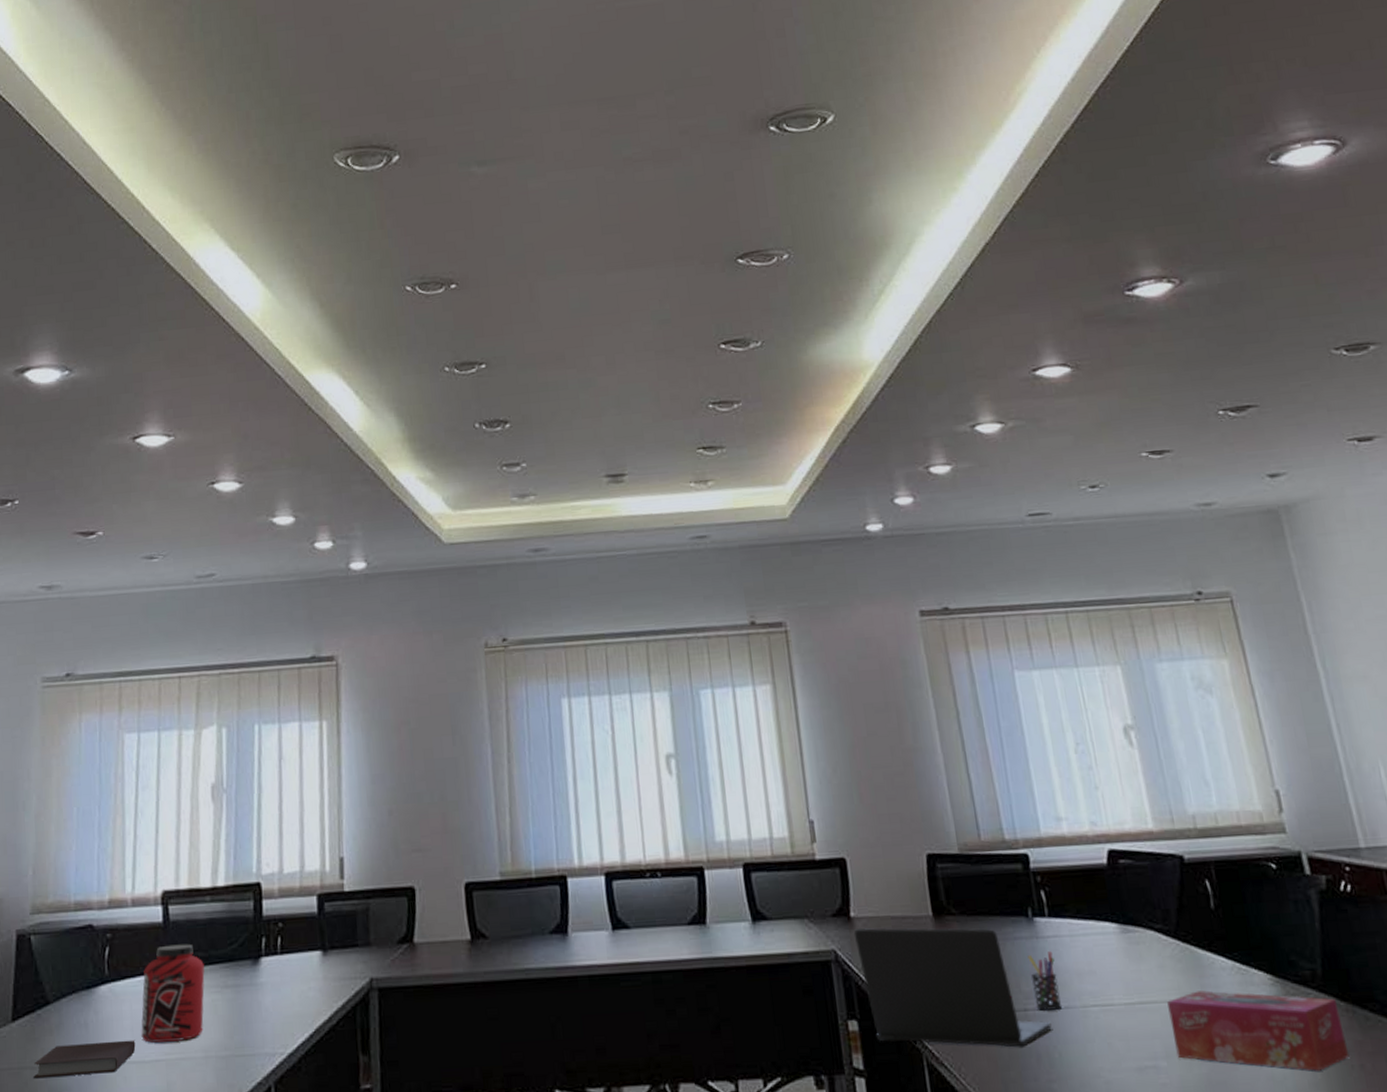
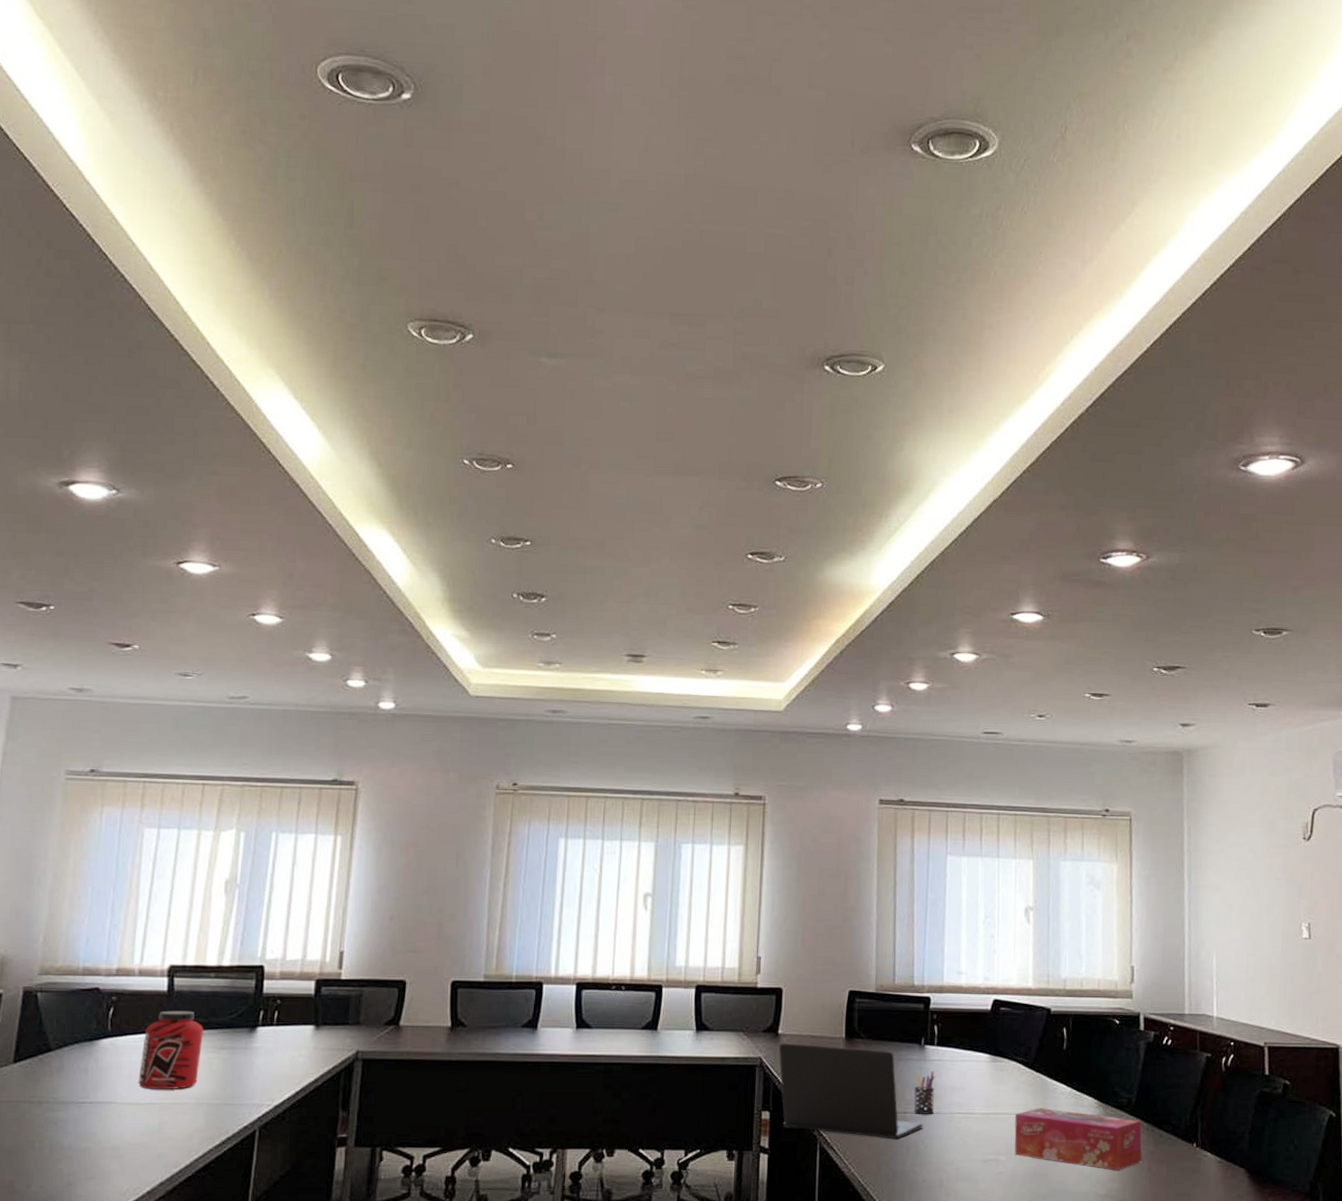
notebook: present [34,1040,136,1079] -> none [31,1085,132,1111]

